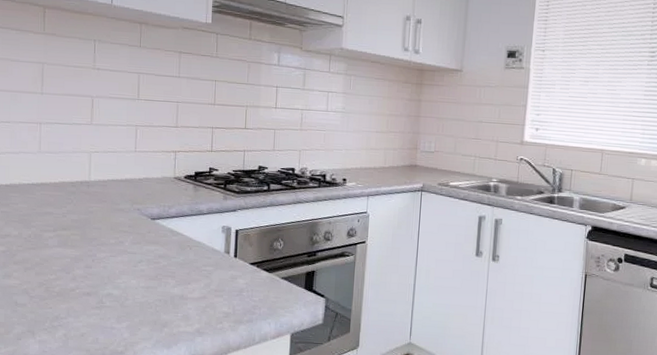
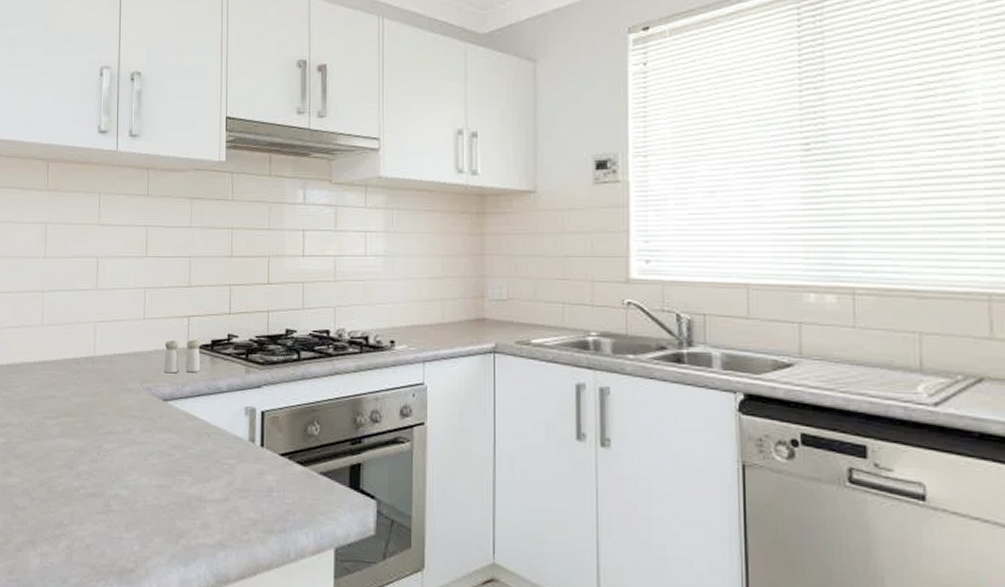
salt and pepper shaker: none [152,170,186,198] -> present [164,340,201,374]

